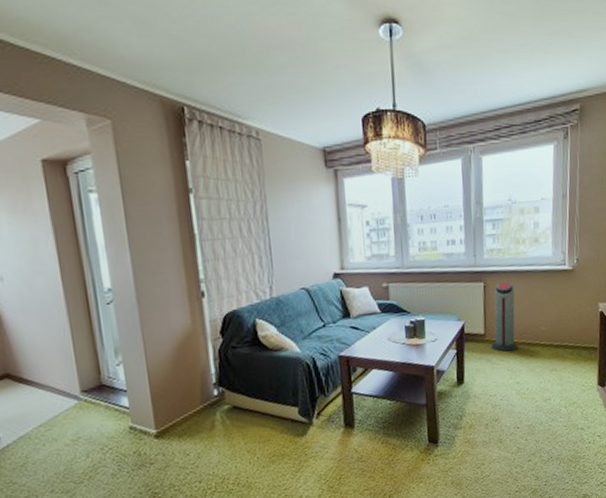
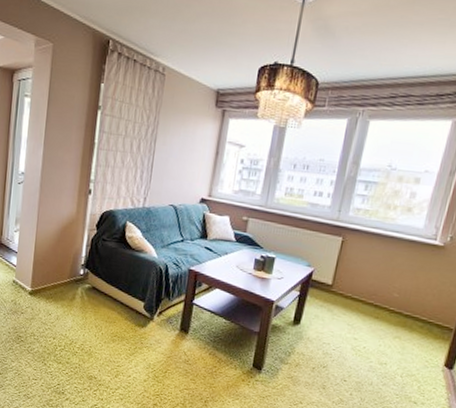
air purifier: present [491,281,518,352] -> none [336,241,375,308]

